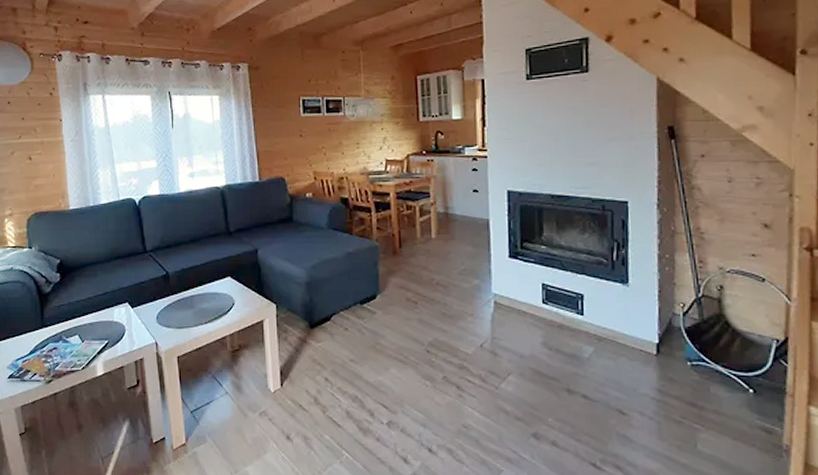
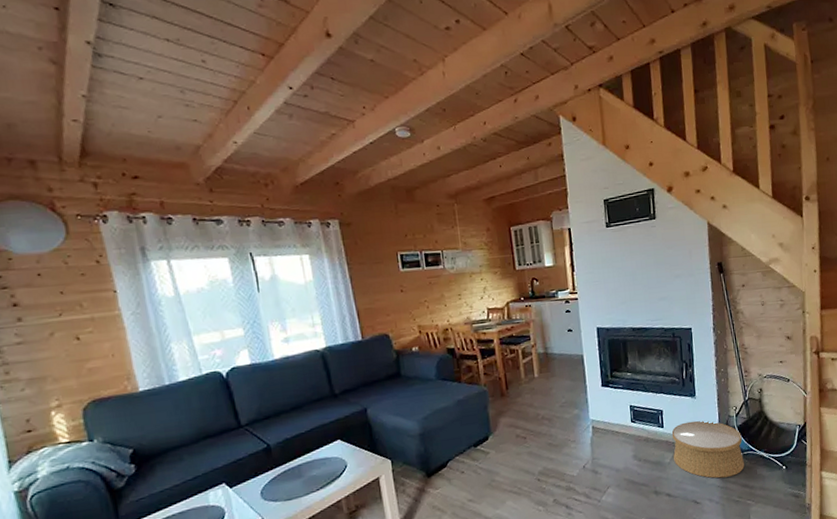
woven basket: none [593,313,692,389] -> present [671,420,745,478]

